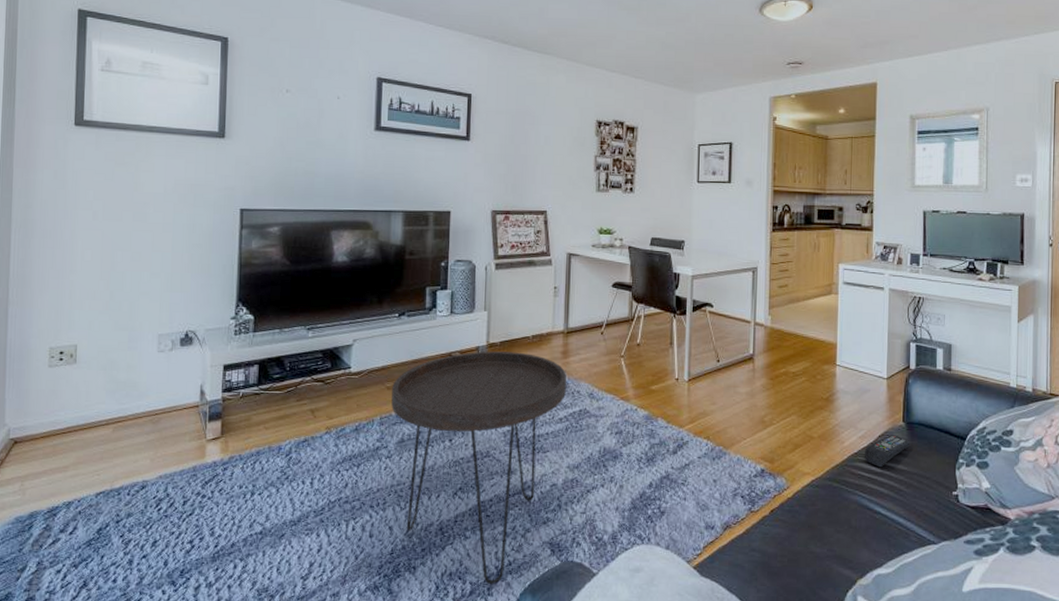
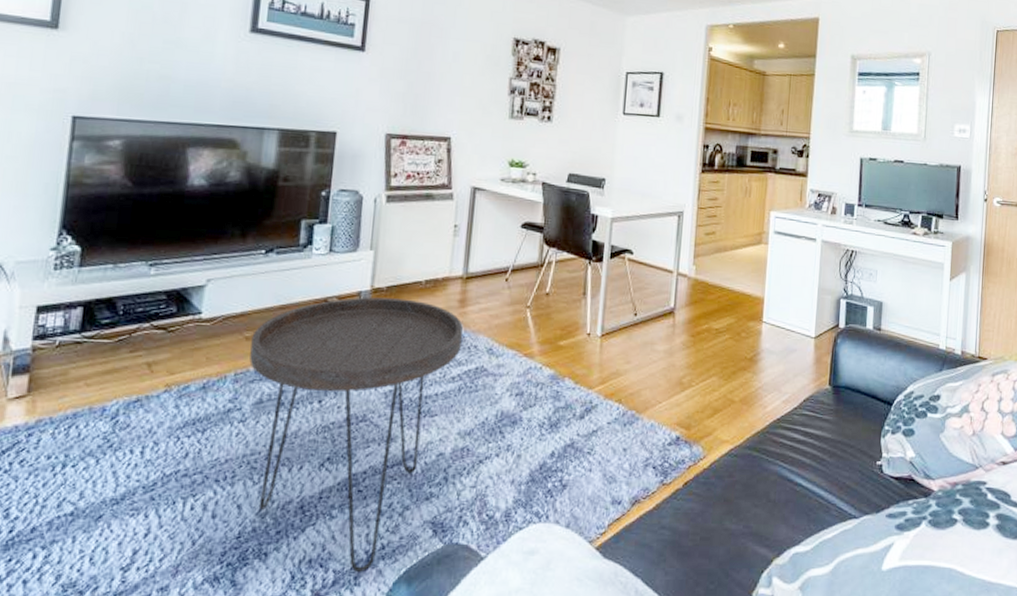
remote control: present [865,435,910,468] -> none [787,399,836,435]

